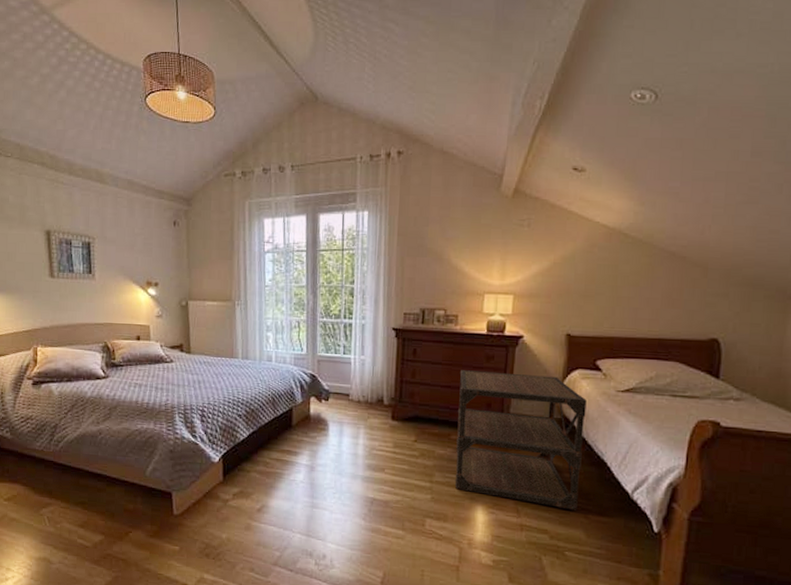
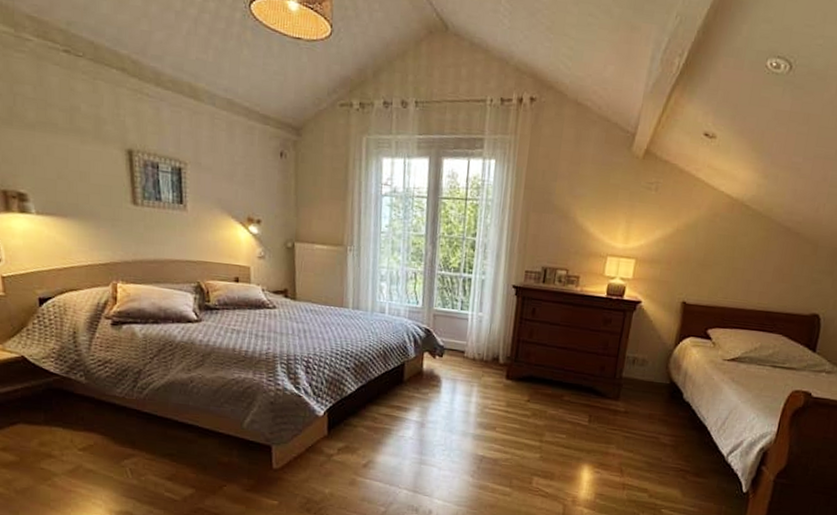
side table: present [454,370,587,510] -> none [563,332,695,471]

